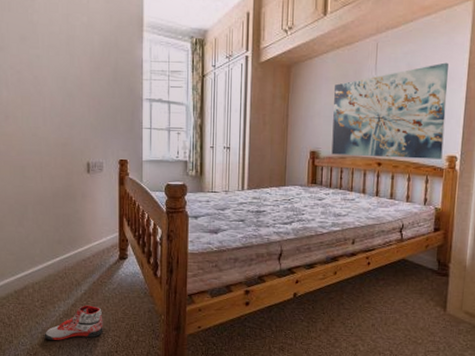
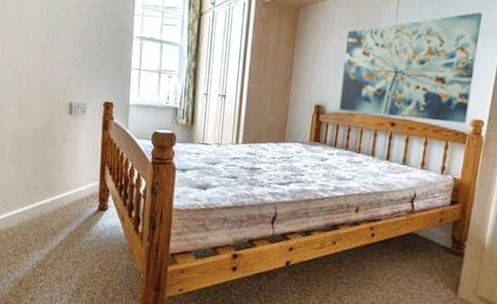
sneaker: present [44,305,103,341] -> none [16,256,78,292]

